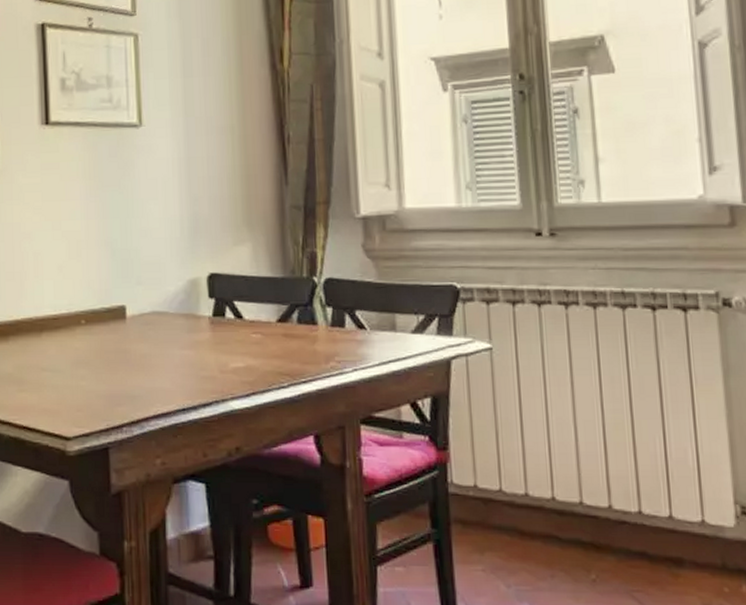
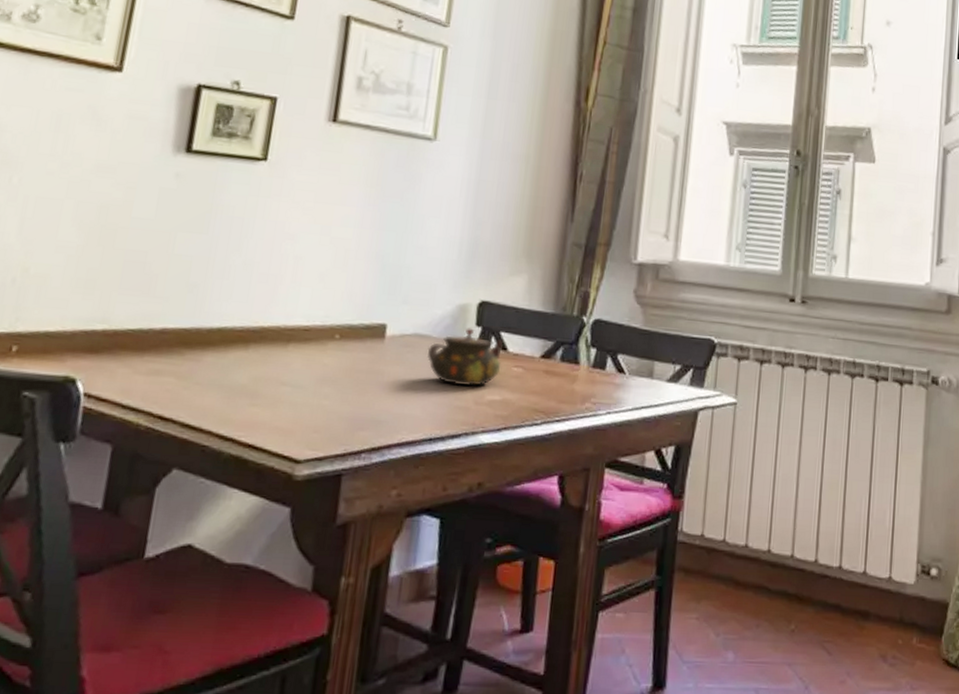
teapot: none [167,301,240,357] -> present [427,328,504,386]

